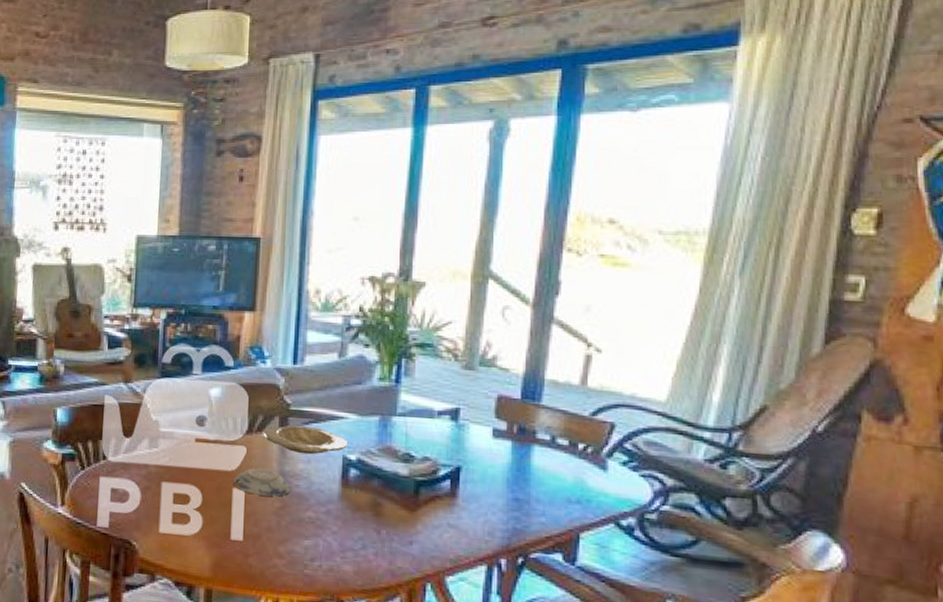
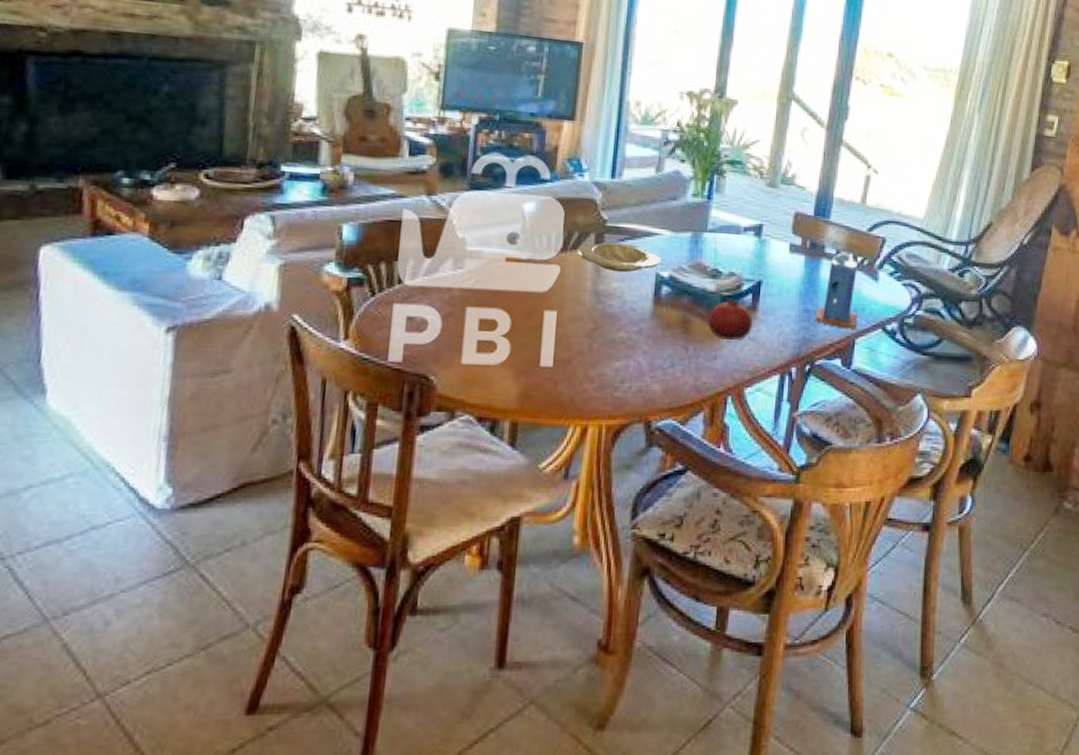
decorative bowl: present [233,467,291,497] -> none [544,287,604,318]
fruit: none [401,483,452,528] -> present [708,298,753,341]
candle: none [527,439,583,523] -> present [815,253,859,330]

